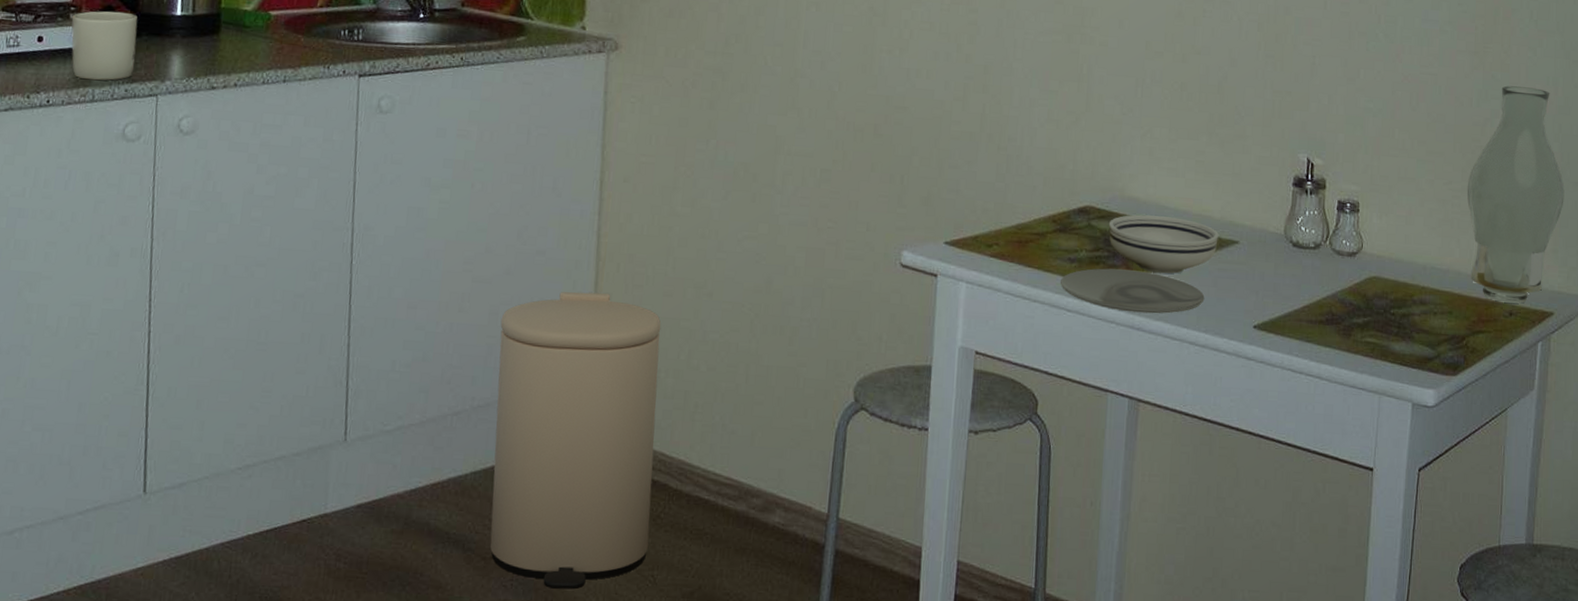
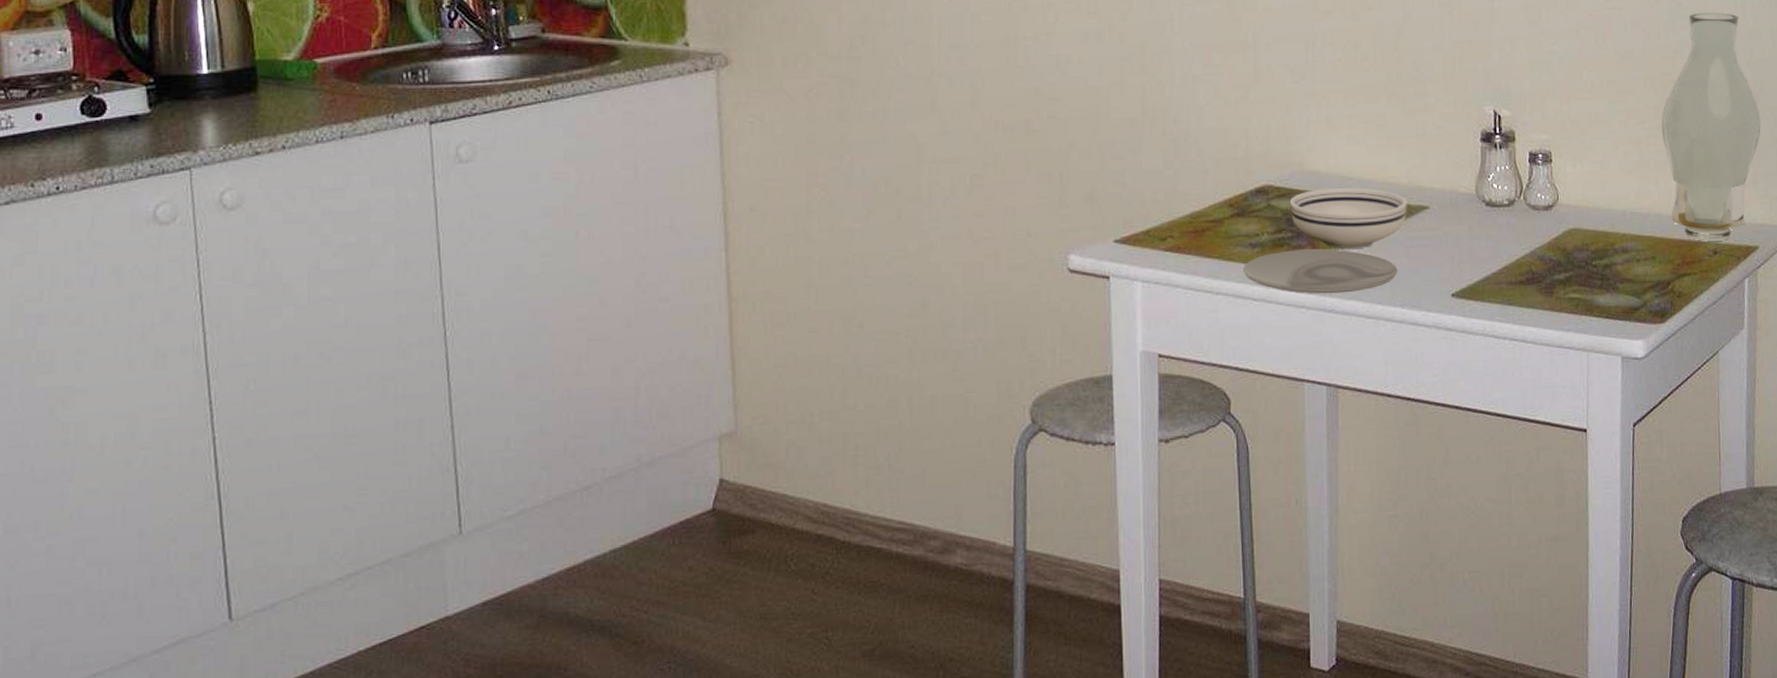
mug: present [71,11,138,81] -> none [74,76,159,159]
pedal bin: present [489,291,662,590] -> none [626,336,819,666]

